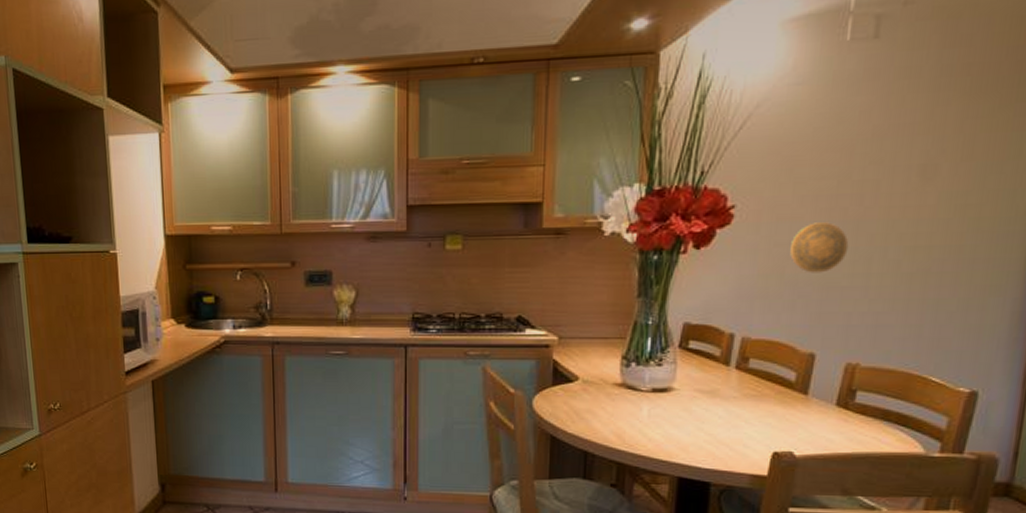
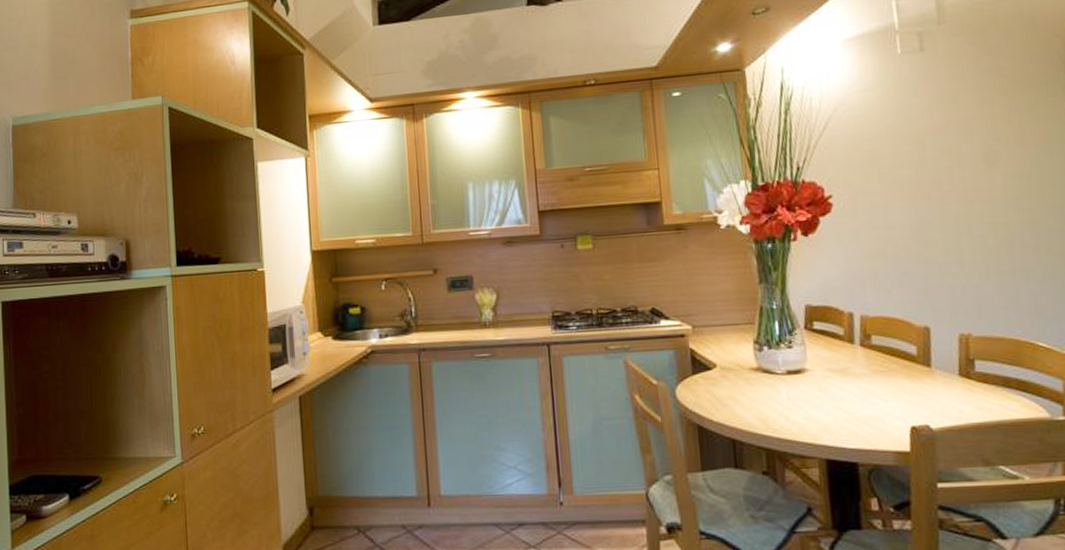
decorative plate: present [790,222,849,273] -> none [887,206,938,252]

